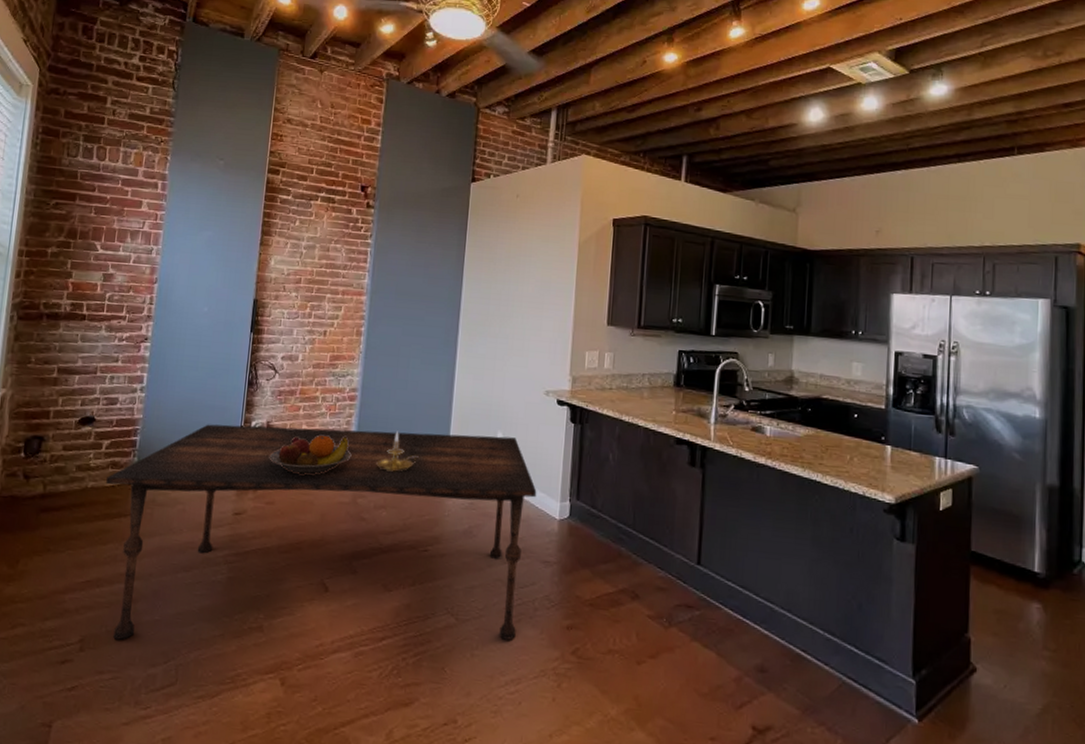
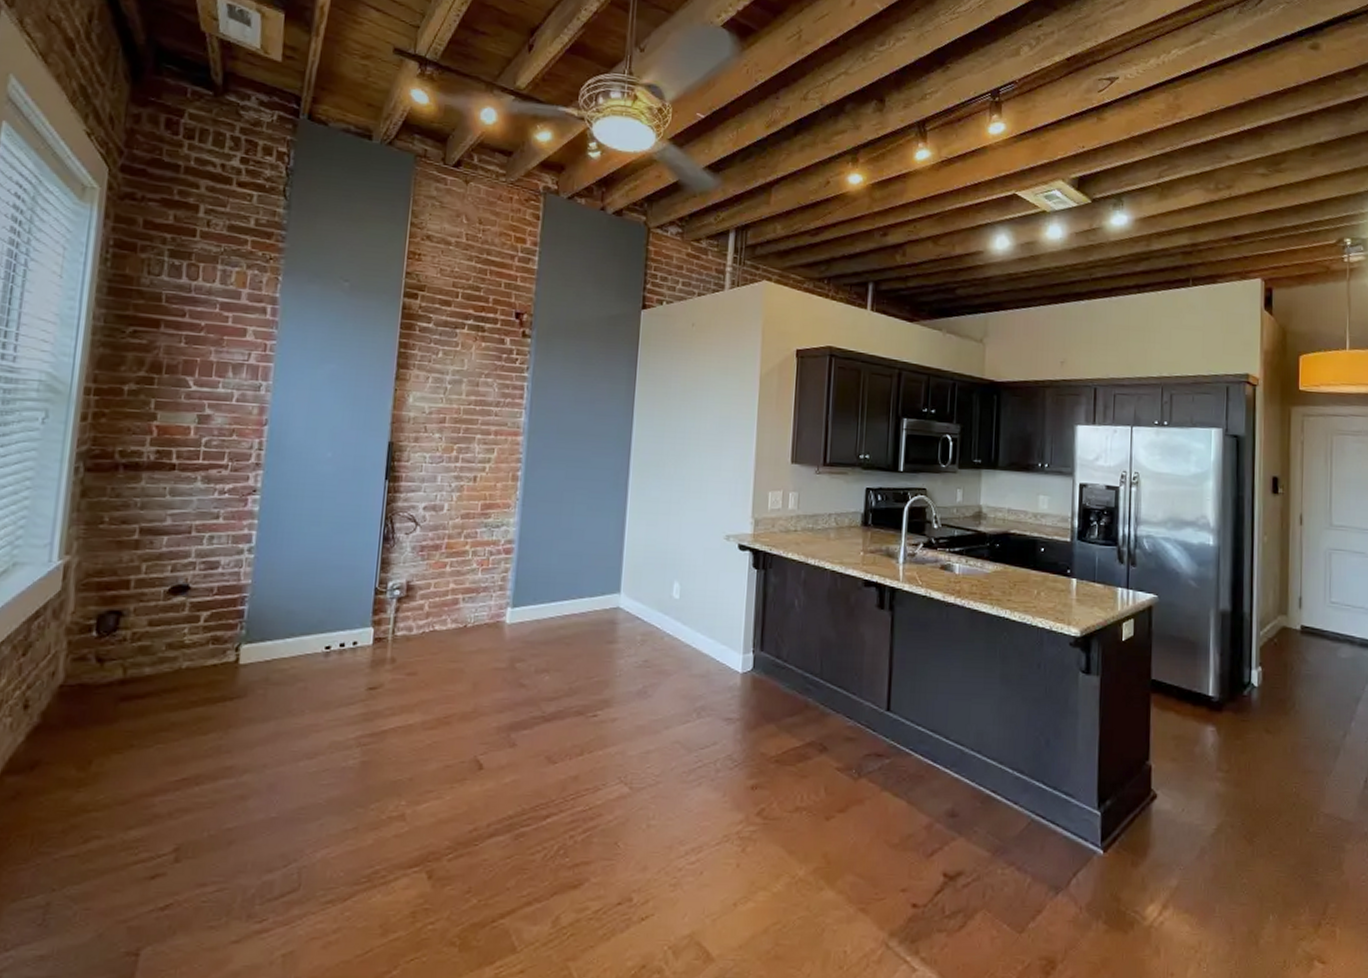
dining table: present [106,424,537,640] -> none [206,586,718,845]
fruit bowl: present [270,436,351,475] -> none [411,595,507,639]
candle holder: present [376,431,419,472] -> none [537,585,586,631]

